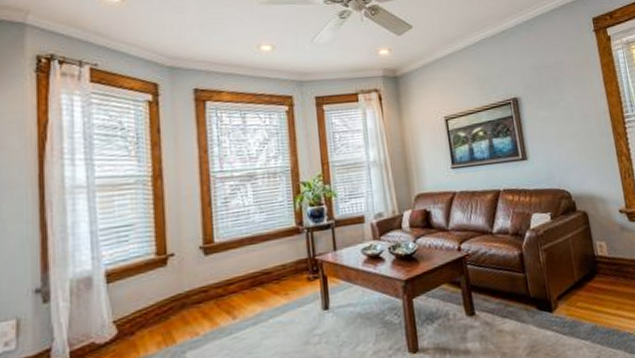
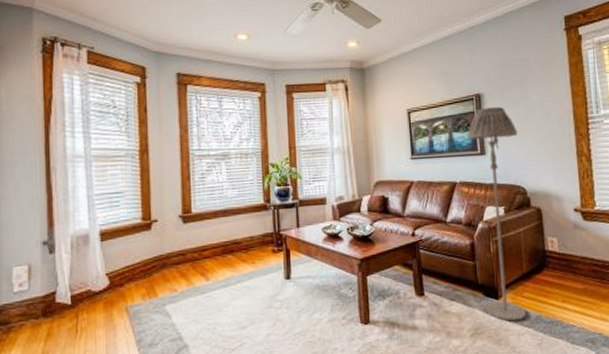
floor lamp: none [507,109,582,336] -> present [467,106,527,322]

